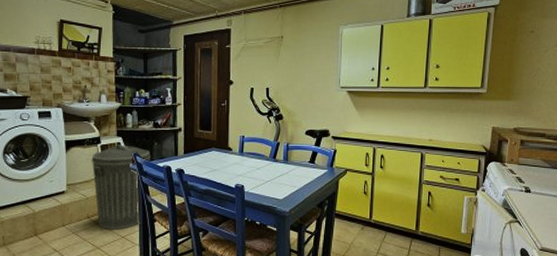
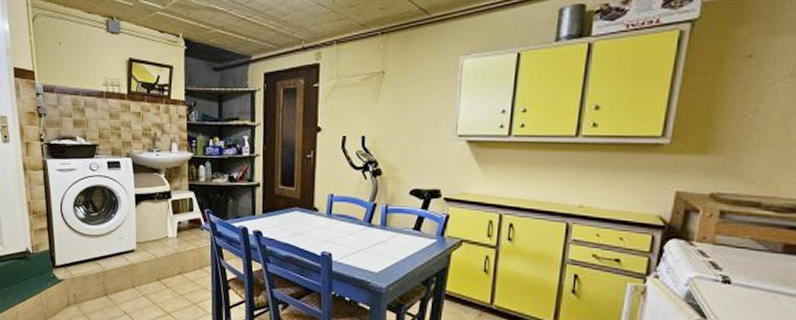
trash can: present [91,145,150,229] -> none [161,200,225,295]

